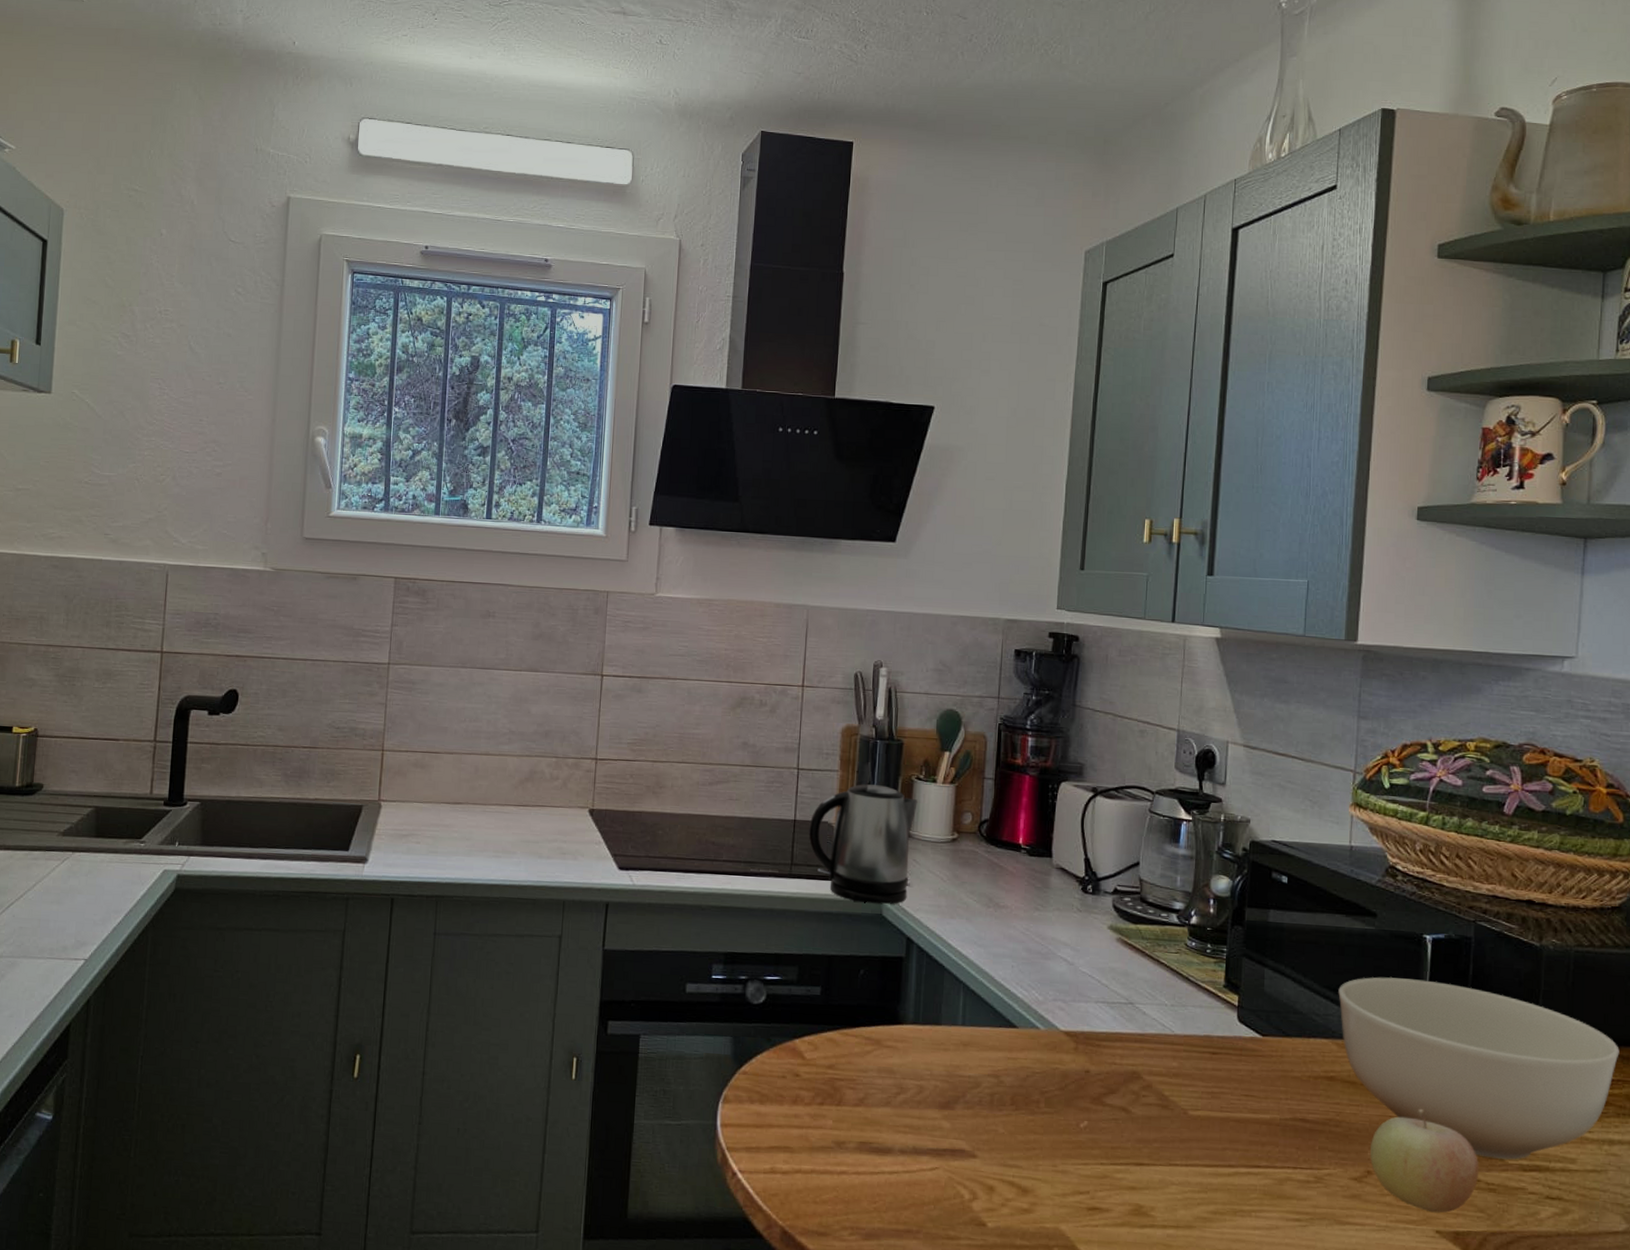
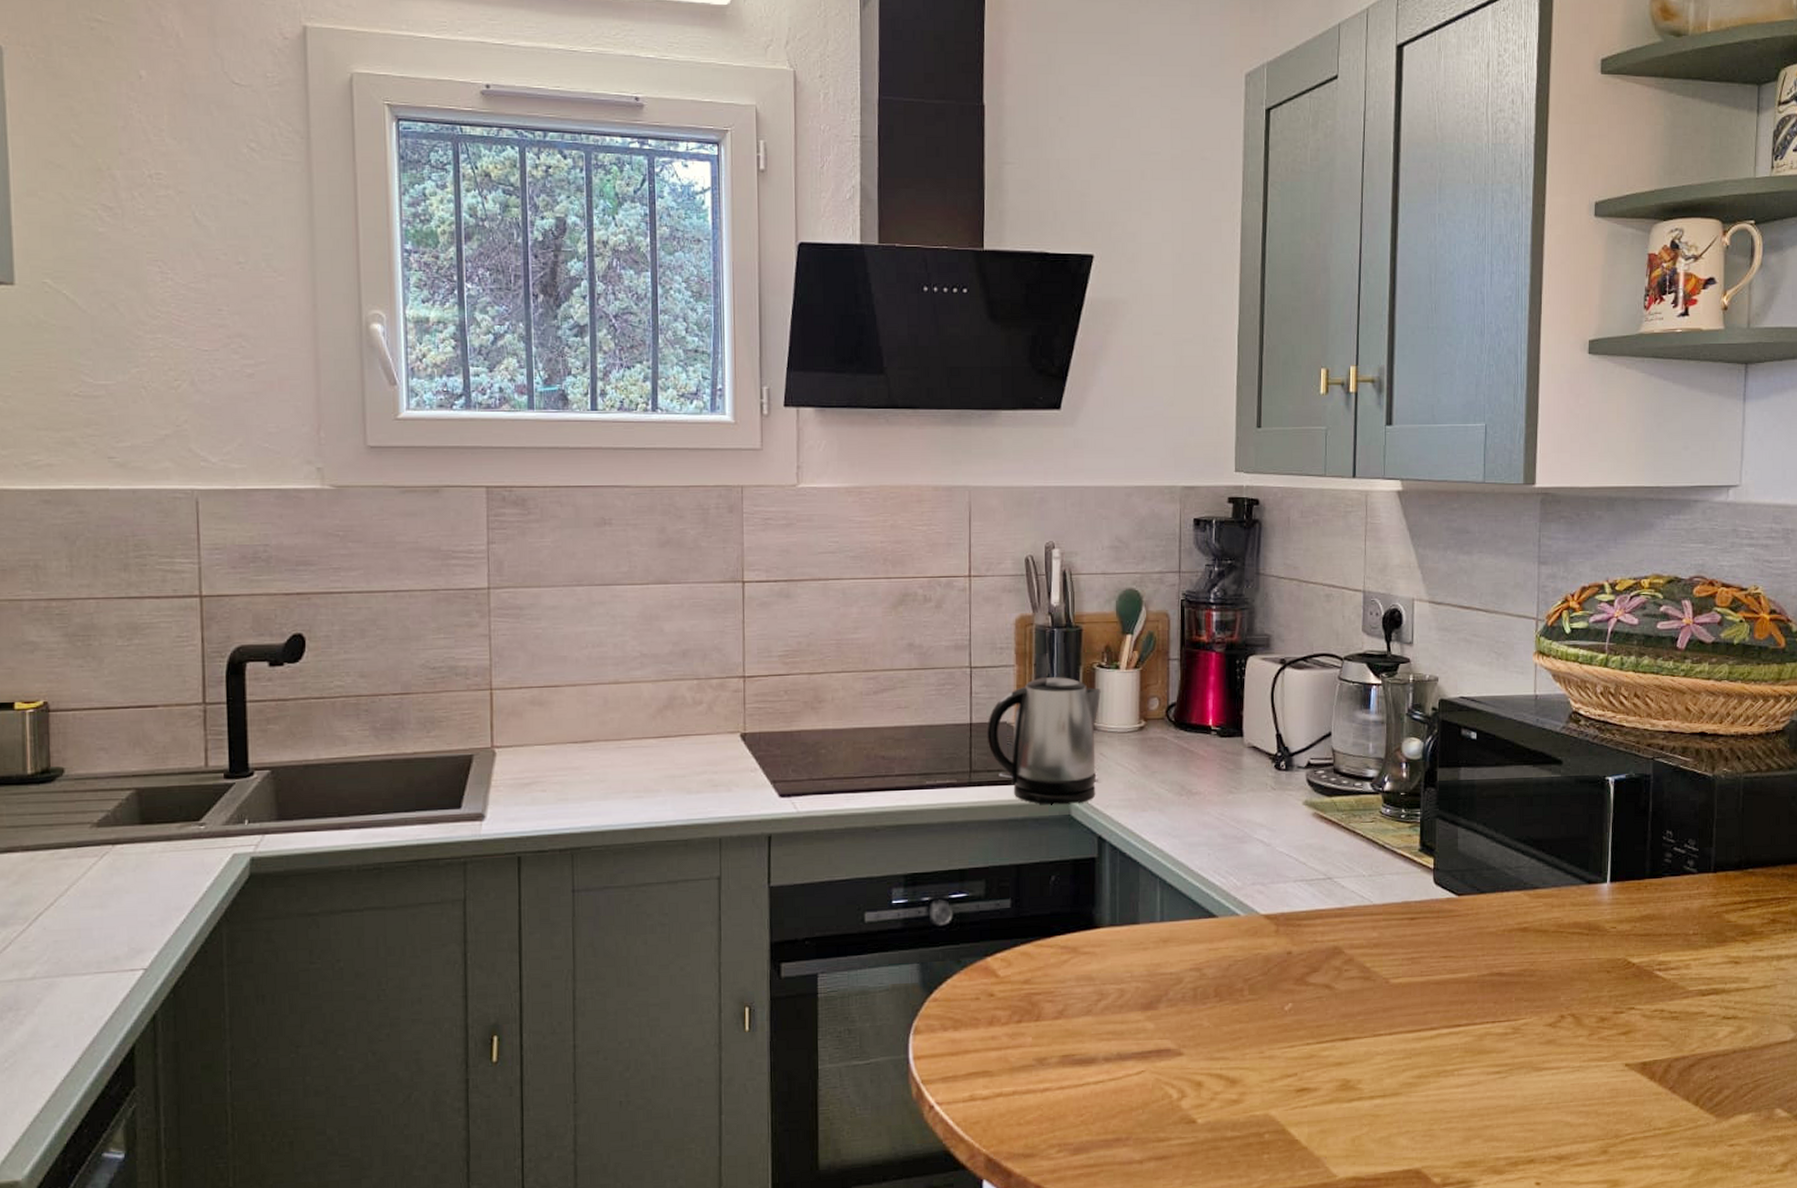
bowl: present [1338,977,1620,1160] -> none [1528,821,1785,988]
fruit: present [1370,1108,1479,1213] -> none [1563,948,1663,1048]

